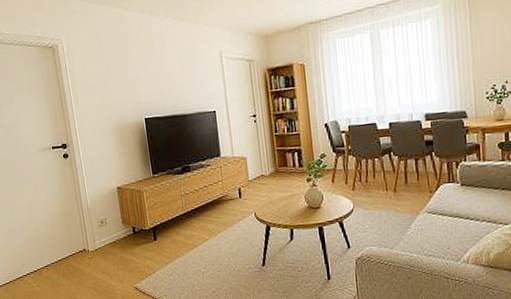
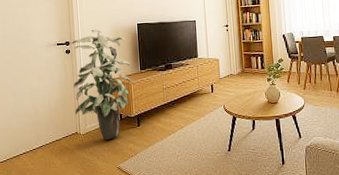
indoor plant: none [69,126,144,258] -> present [72,28,133,141]

